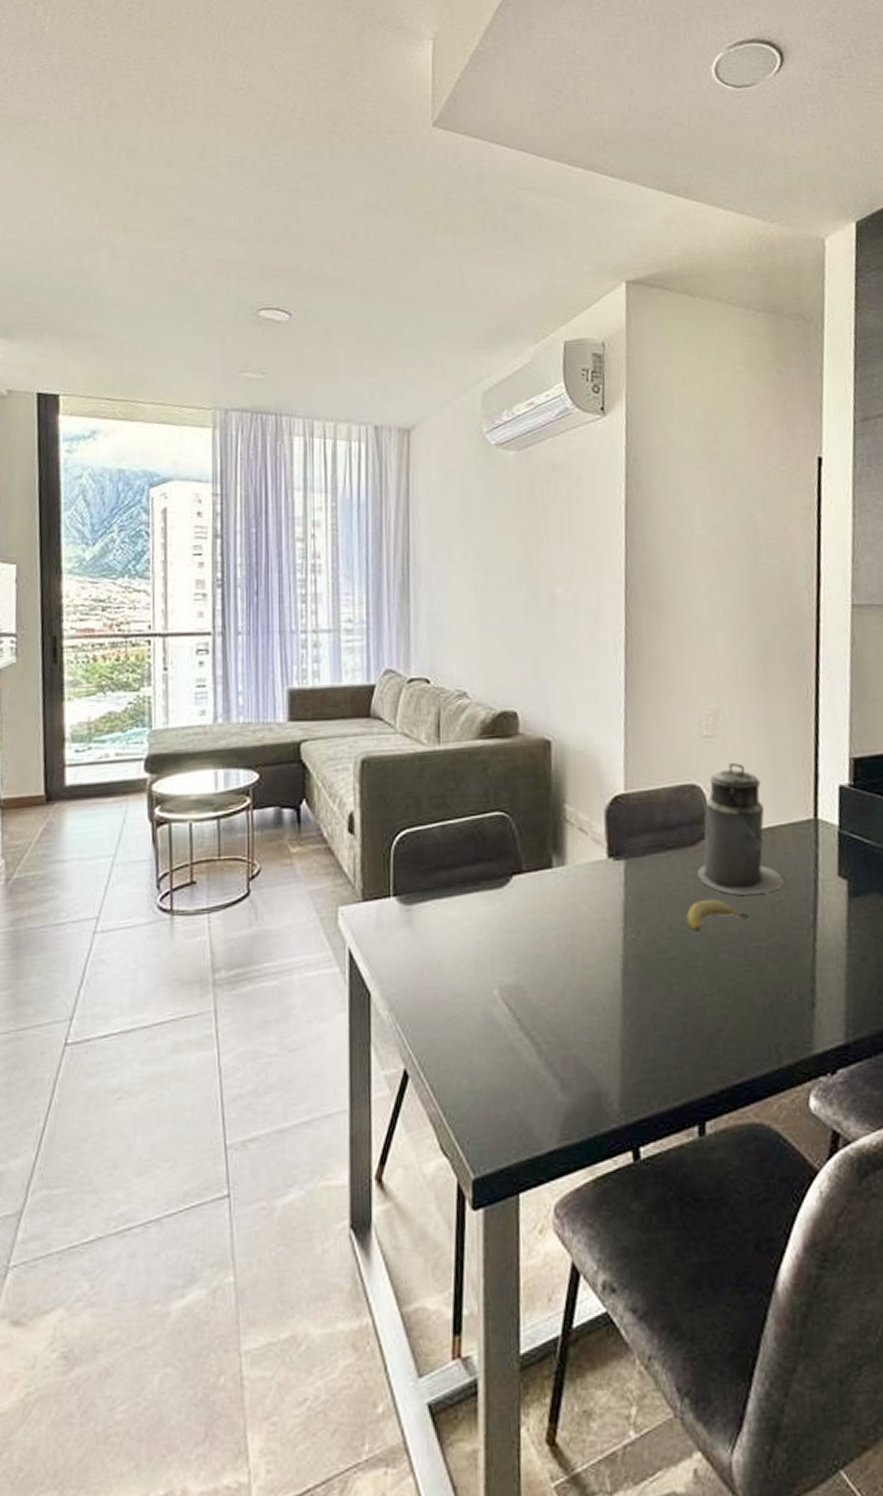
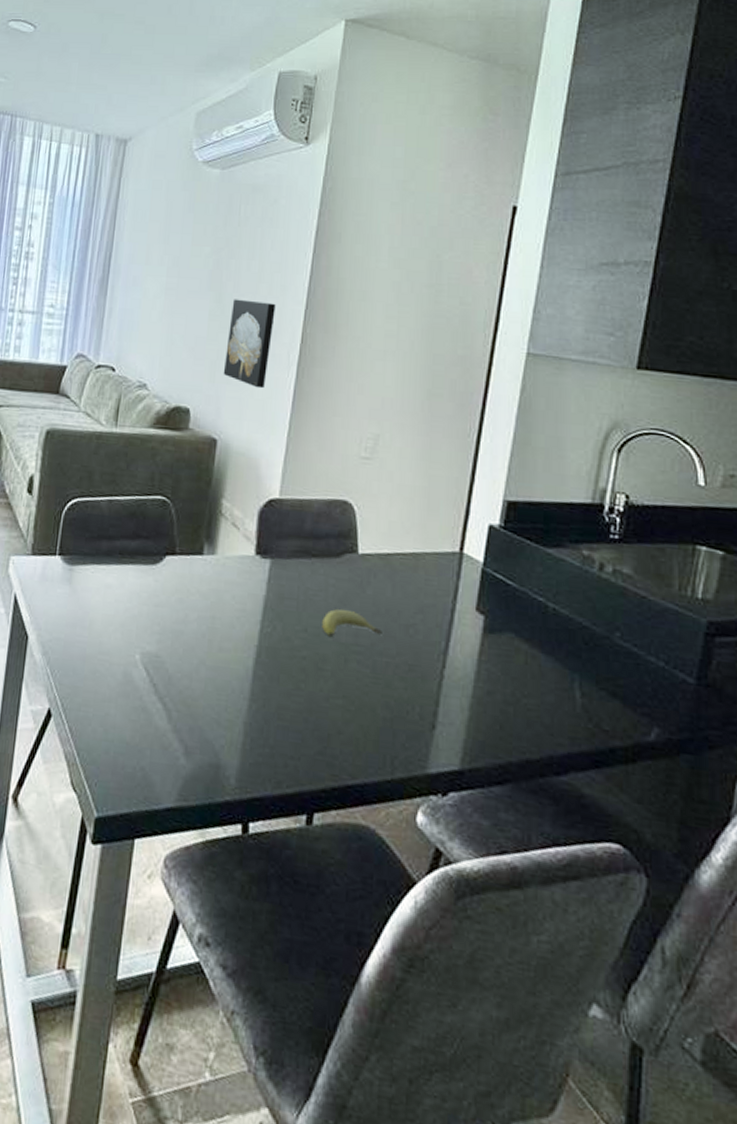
wall art: none [547,586,595,680] -> present [223,299,276,389]
canister: present [698,762,784,896] -> none [338,485,421,614]

